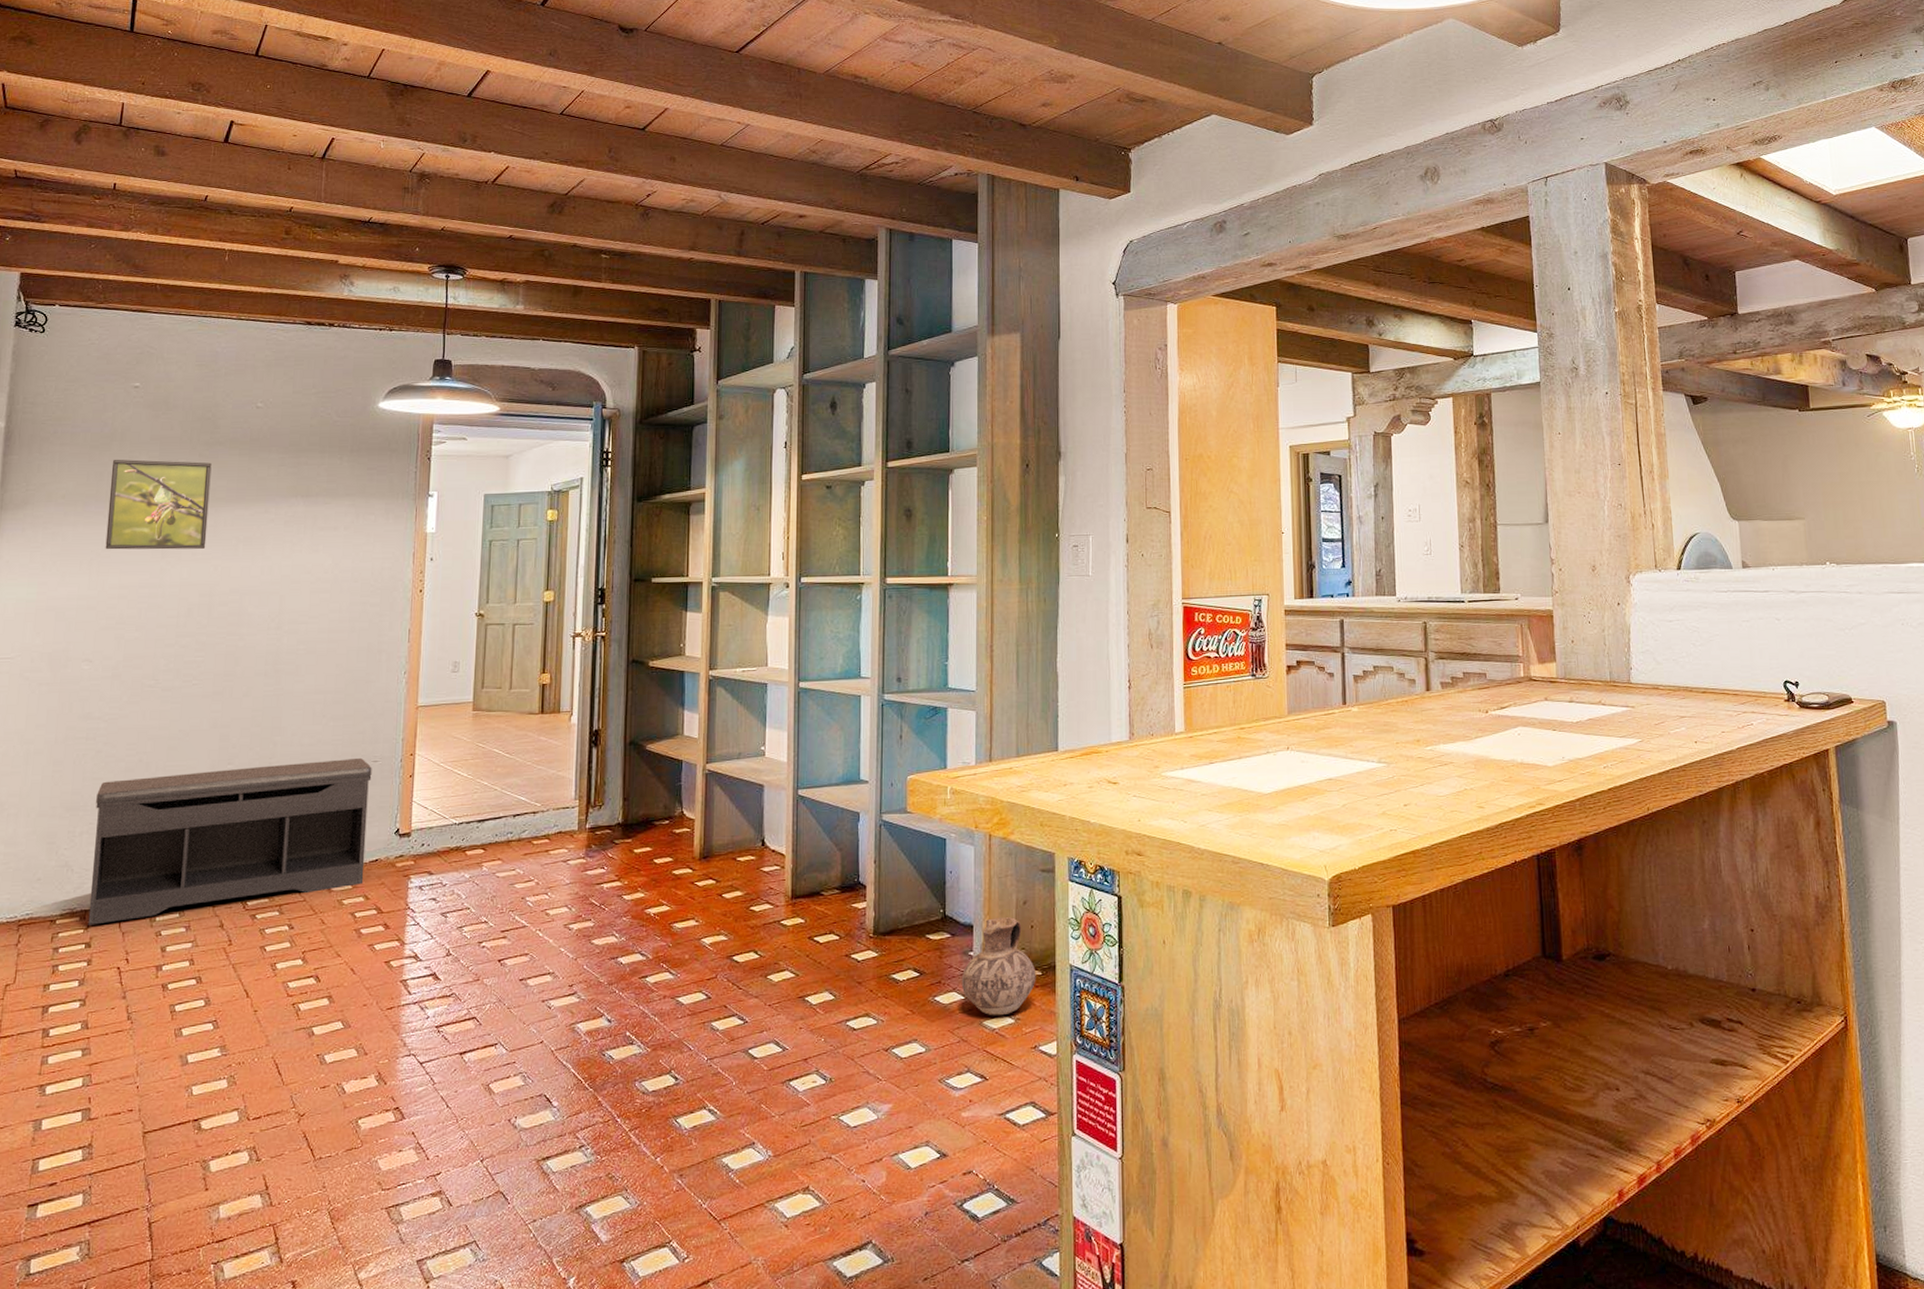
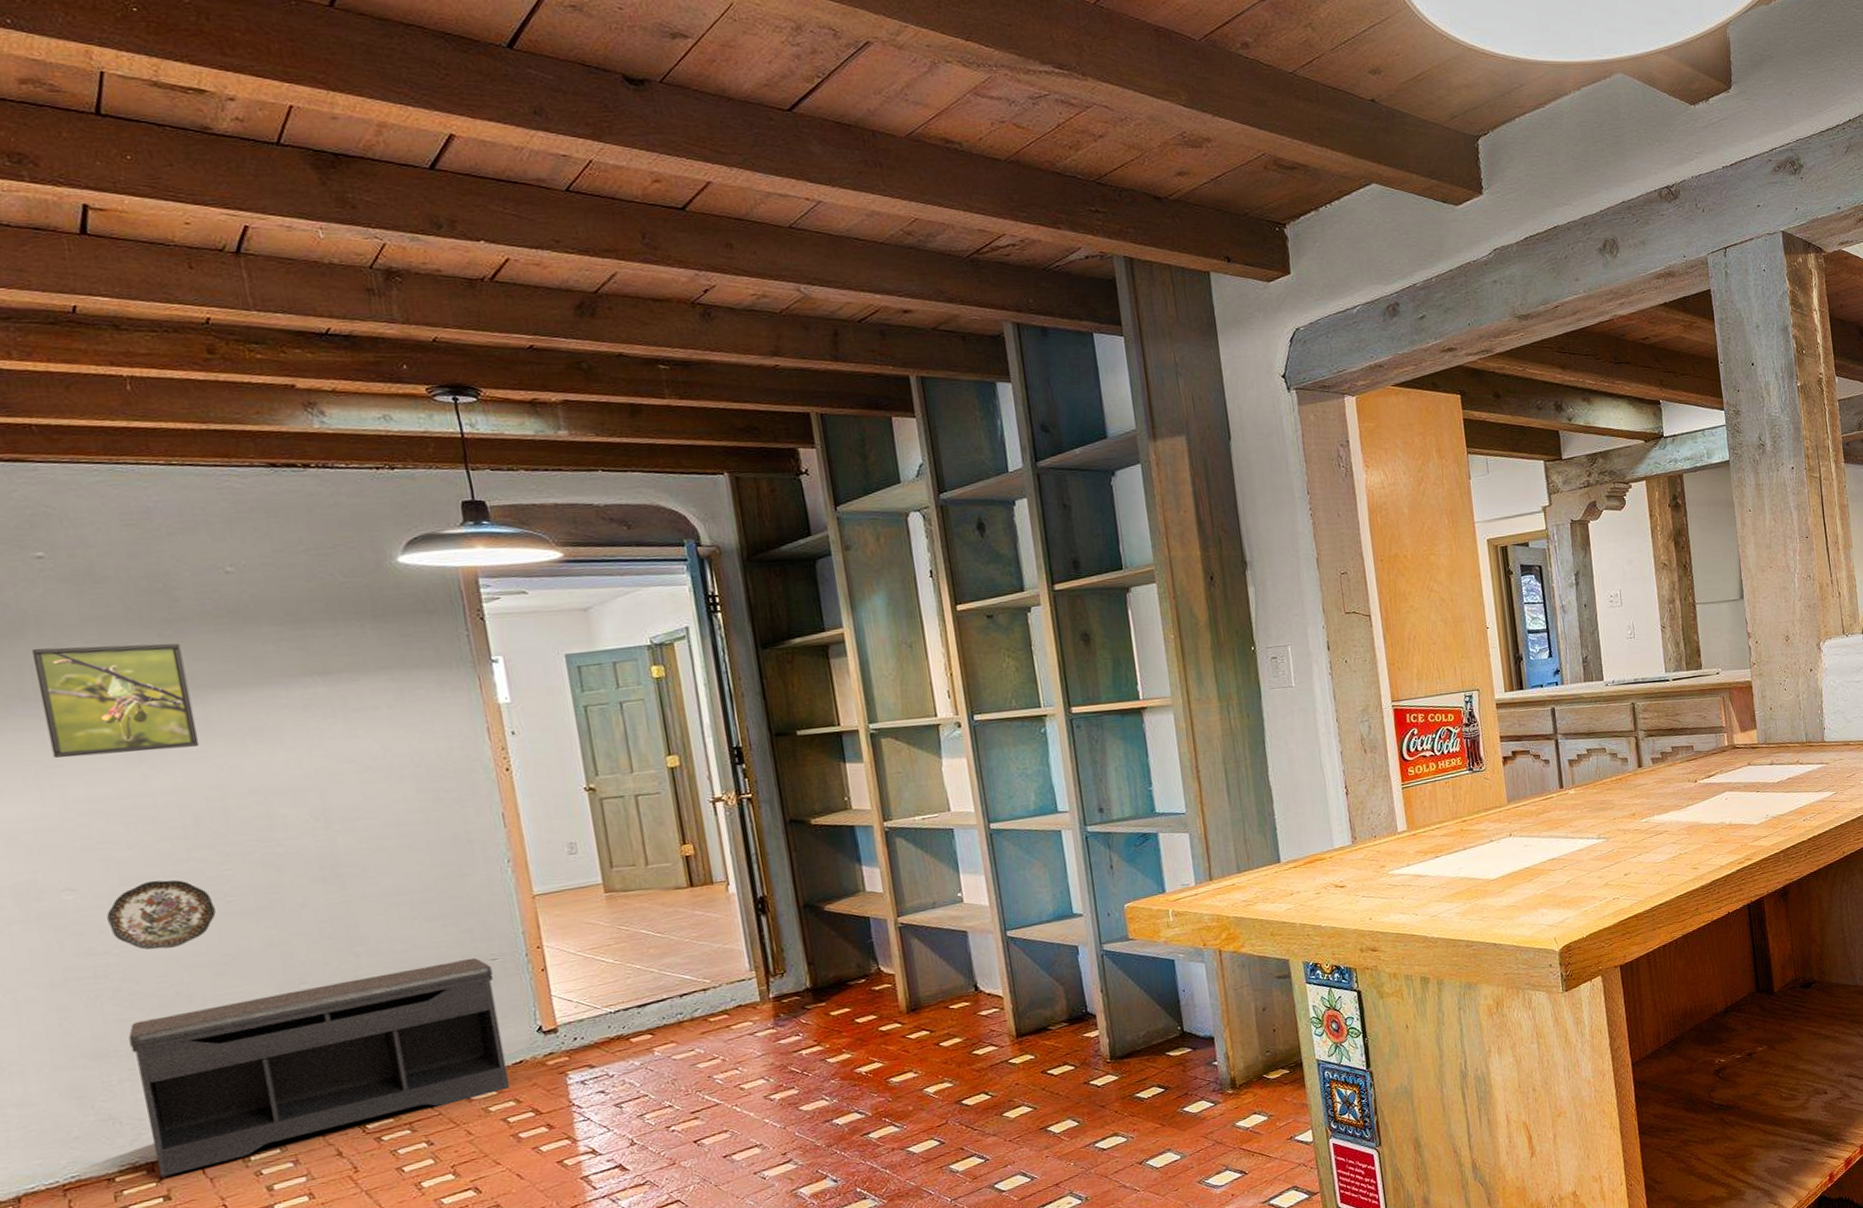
decorative plate: none [106,659,183,721] -> present [106,880,216,950]
ceramic jug: present [961,917,1036,1016] -> none [1208,1024,1285,1117]

